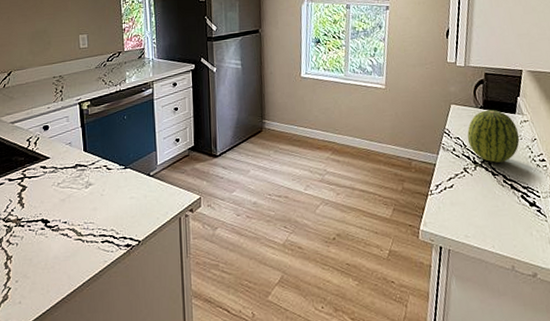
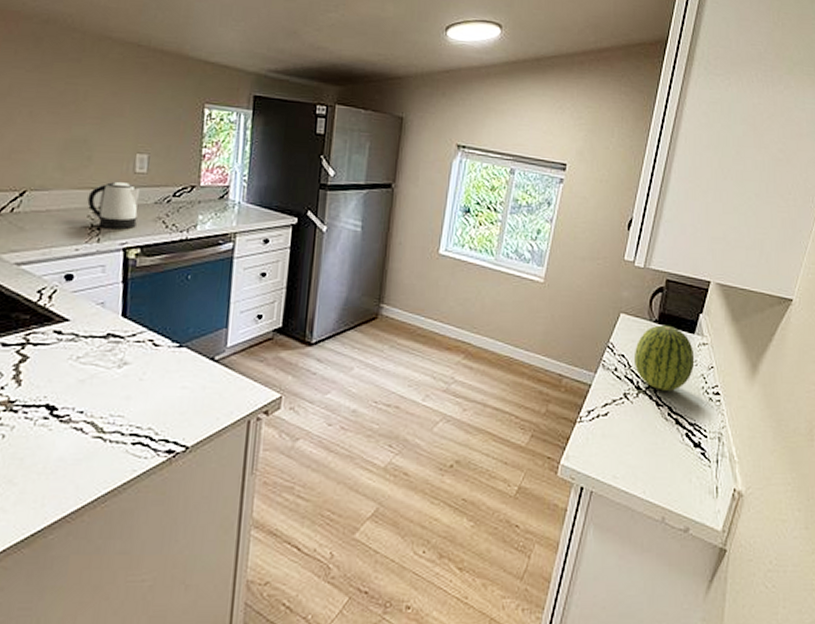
kettle: none [51,56,85,90] -> present [87,182,141,229]

